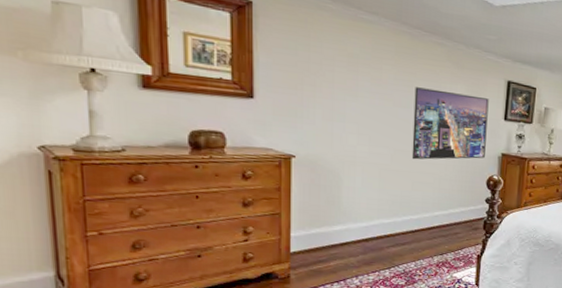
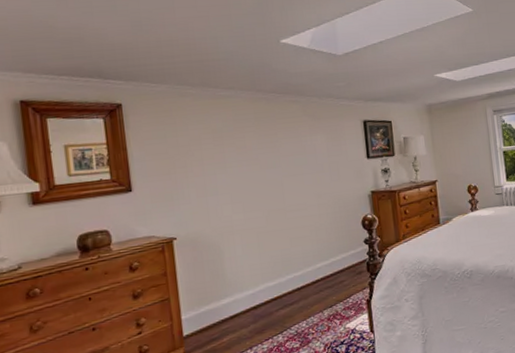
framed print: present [411,87,489,160] -> none [278,141,356,217]

